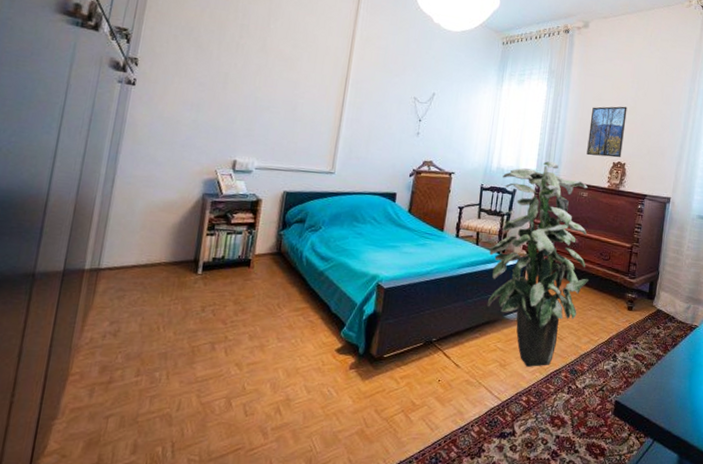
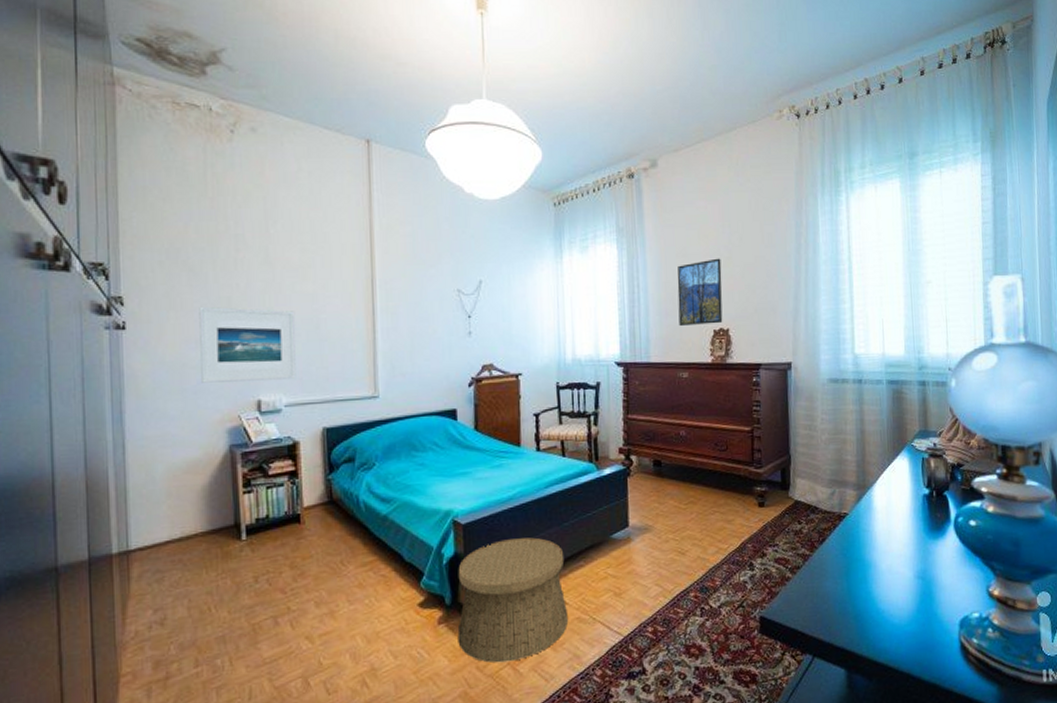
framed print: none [190,77,279,149] -> present [199,306,296,383]
basket: none [363,306,464,410] -> present [457,537,569,663]
indoor plant: present [486,161,589,367] -> none [579,341,705,592]

